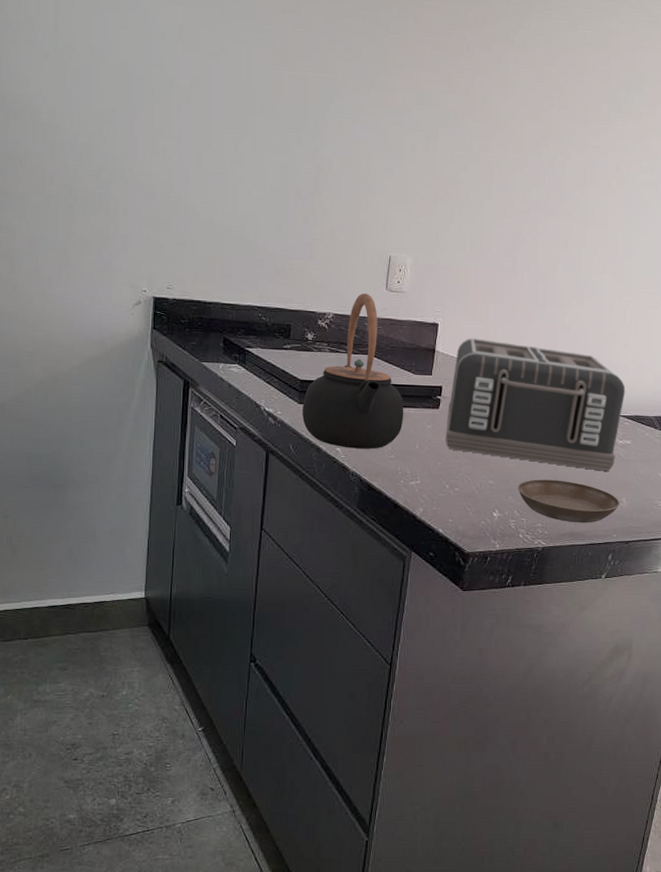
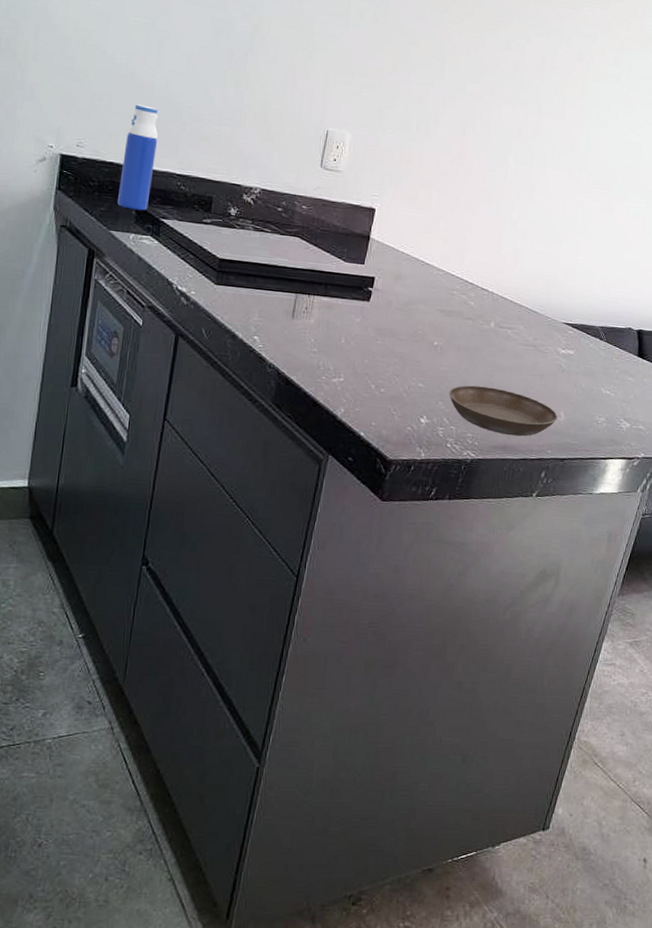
water bottle: none [207,246,239,342] -> present [118,104,159,211]
teapot: present [302,293,404,449] -> none [218,169,332,340]
toaster: present [446,338,626,471] -> none [374,227,572,382]

